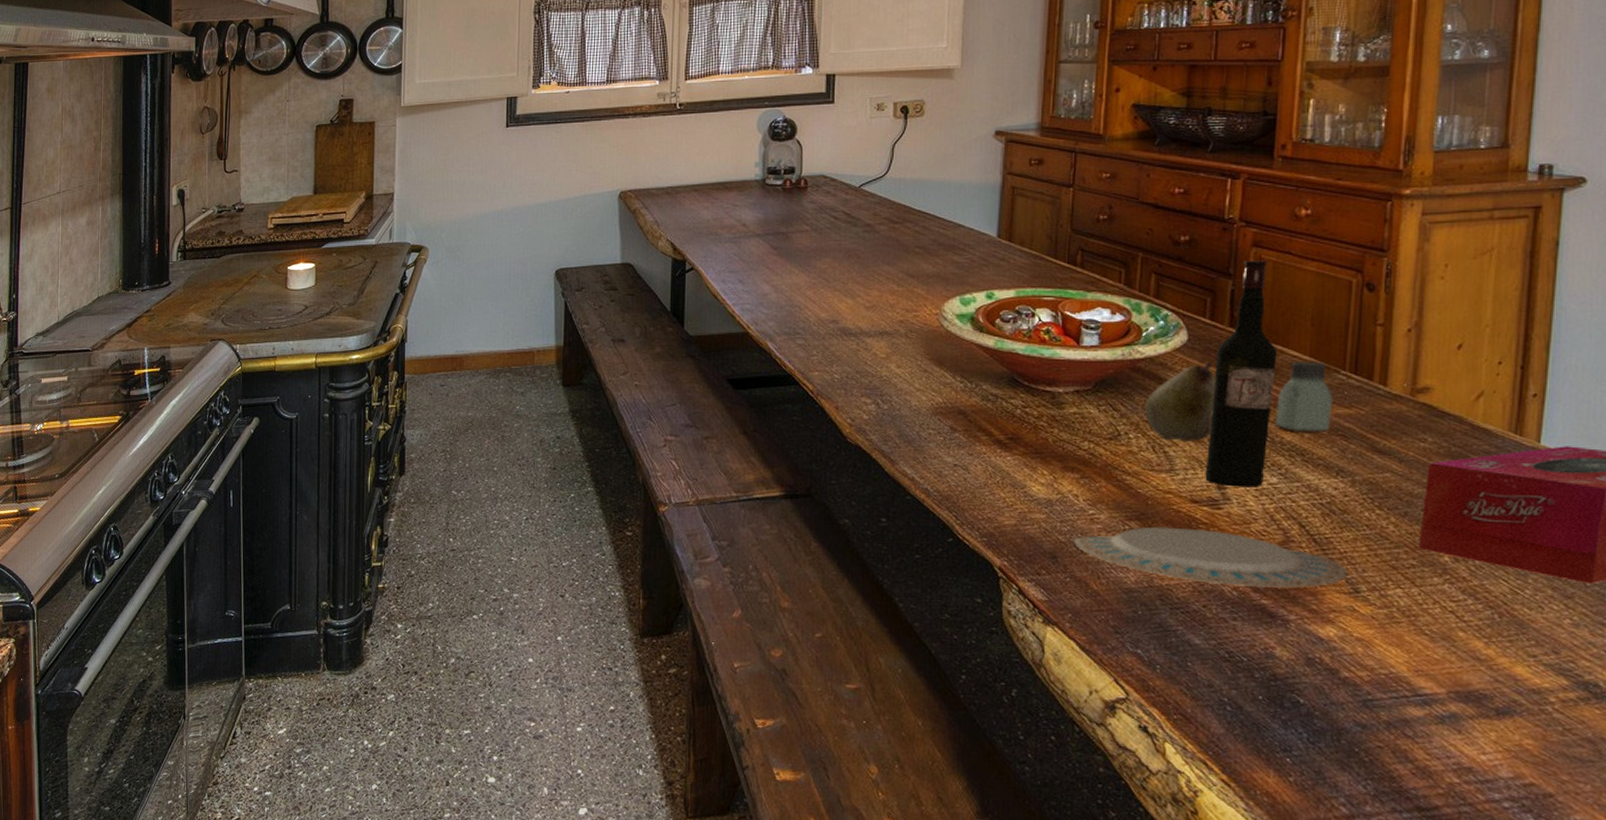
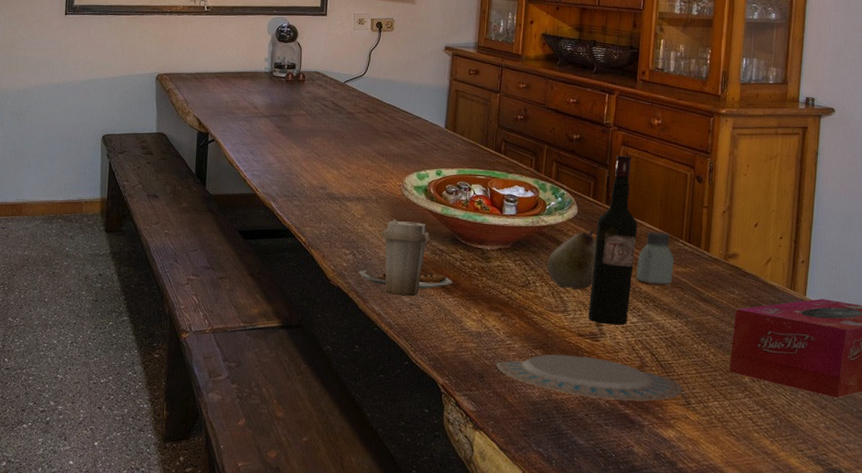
plate: none [884,357,1012,456] -> present [359,219,453,297]

